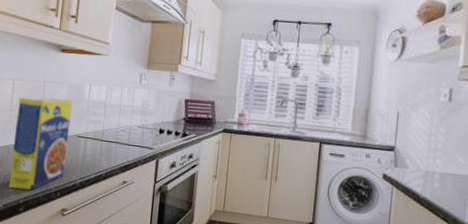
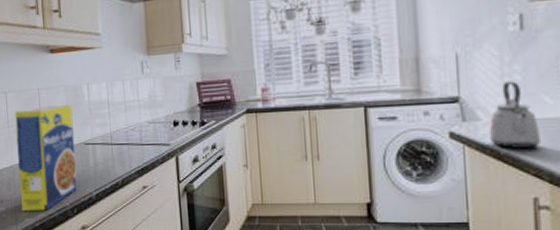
kettle: none [412,140,452,196] -> present [489,81,542,148]

